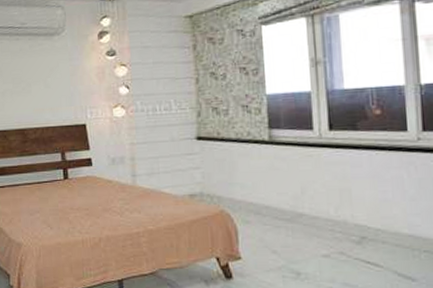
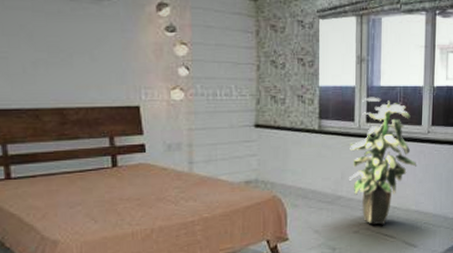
indoor plant: none [309,101,406,250] -> present [349,97,417,225]

